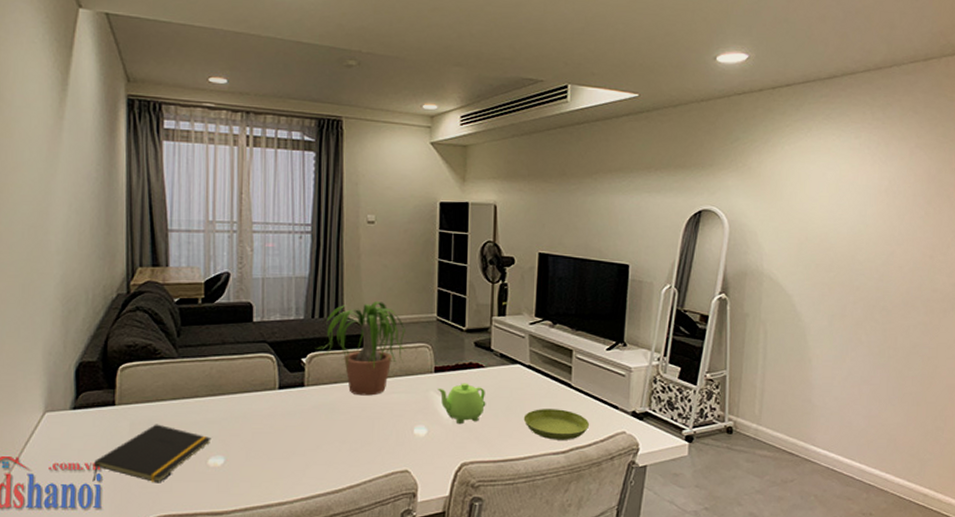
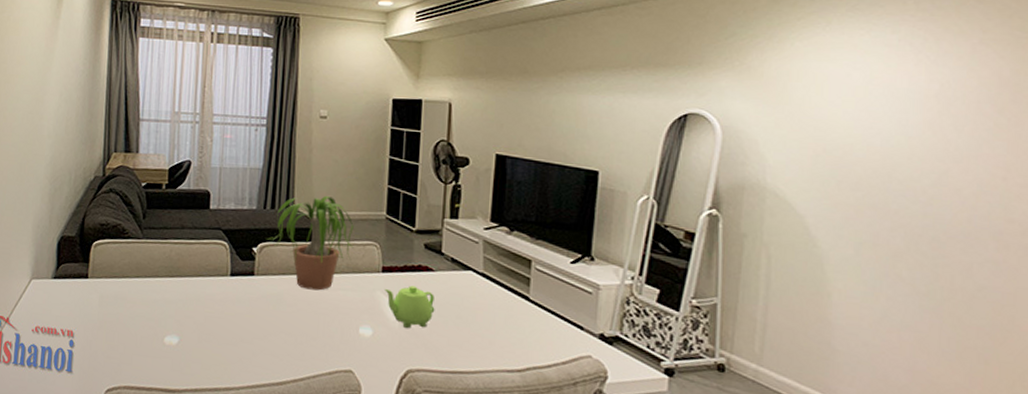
notepad: present [92,424,212,483] -> none [66,299,168,355]
saucer: present [523,409,590,440] -> none [475,320,550,359]

